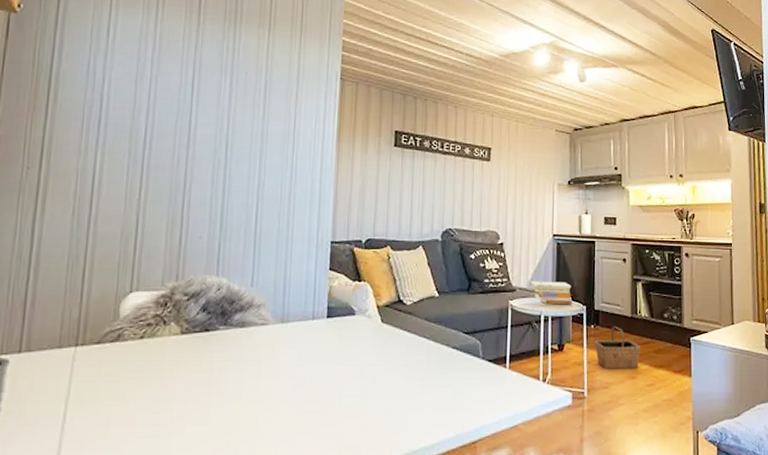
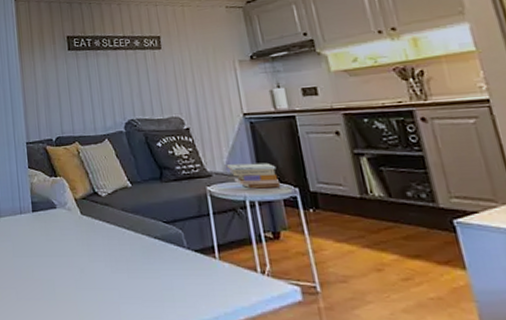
basket: present [594,326,641,369] -> none [317,209,384,260]

